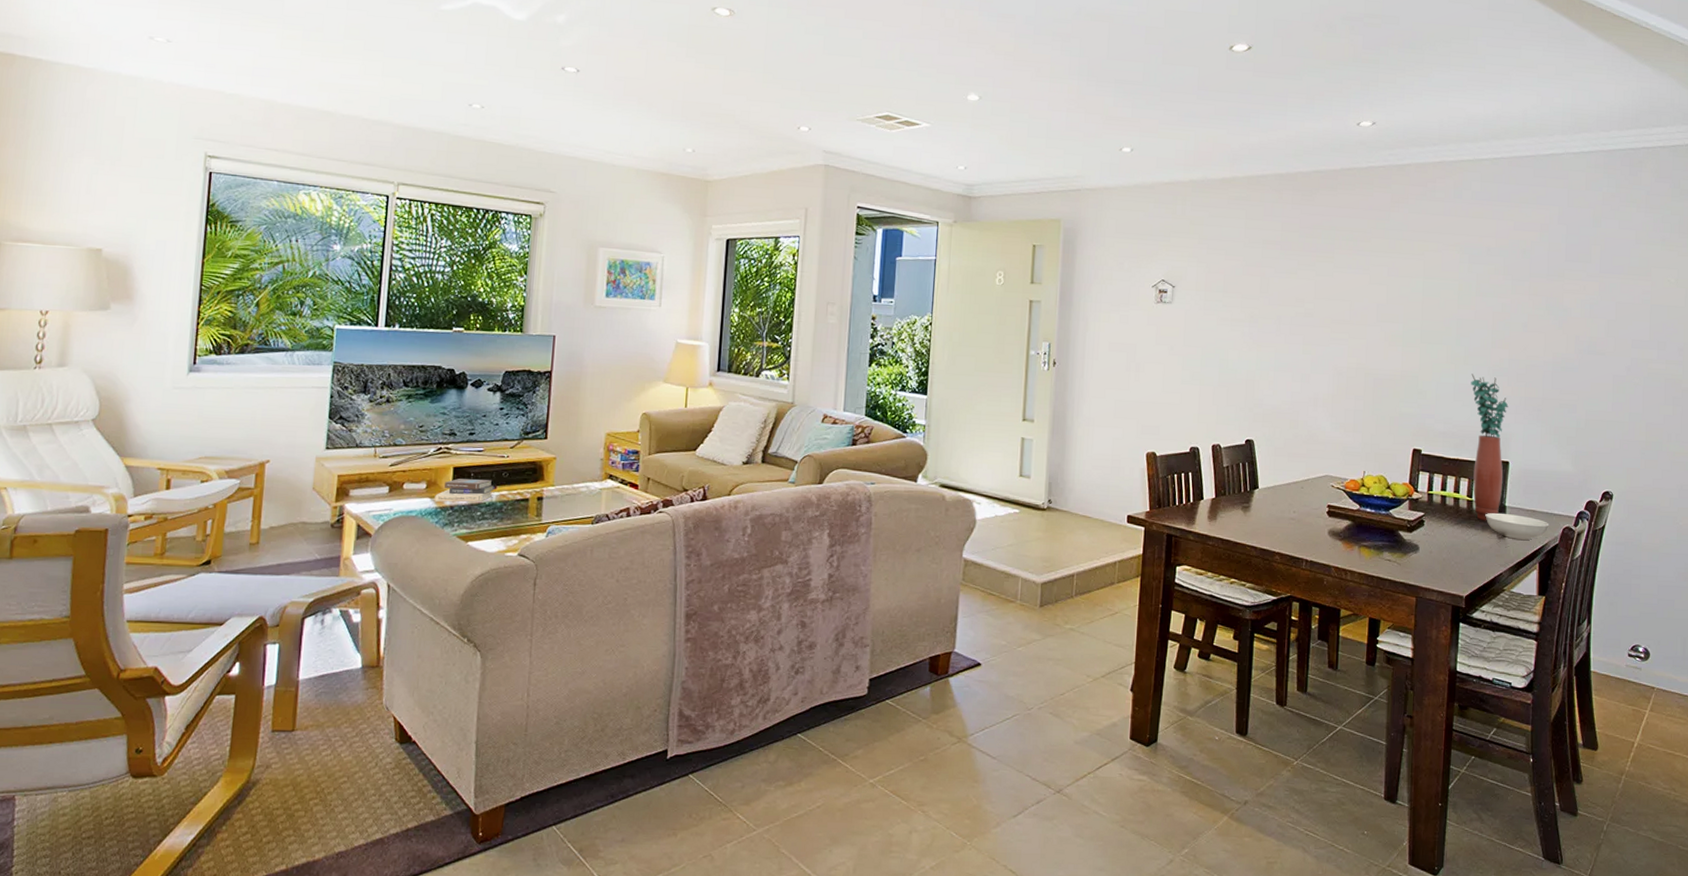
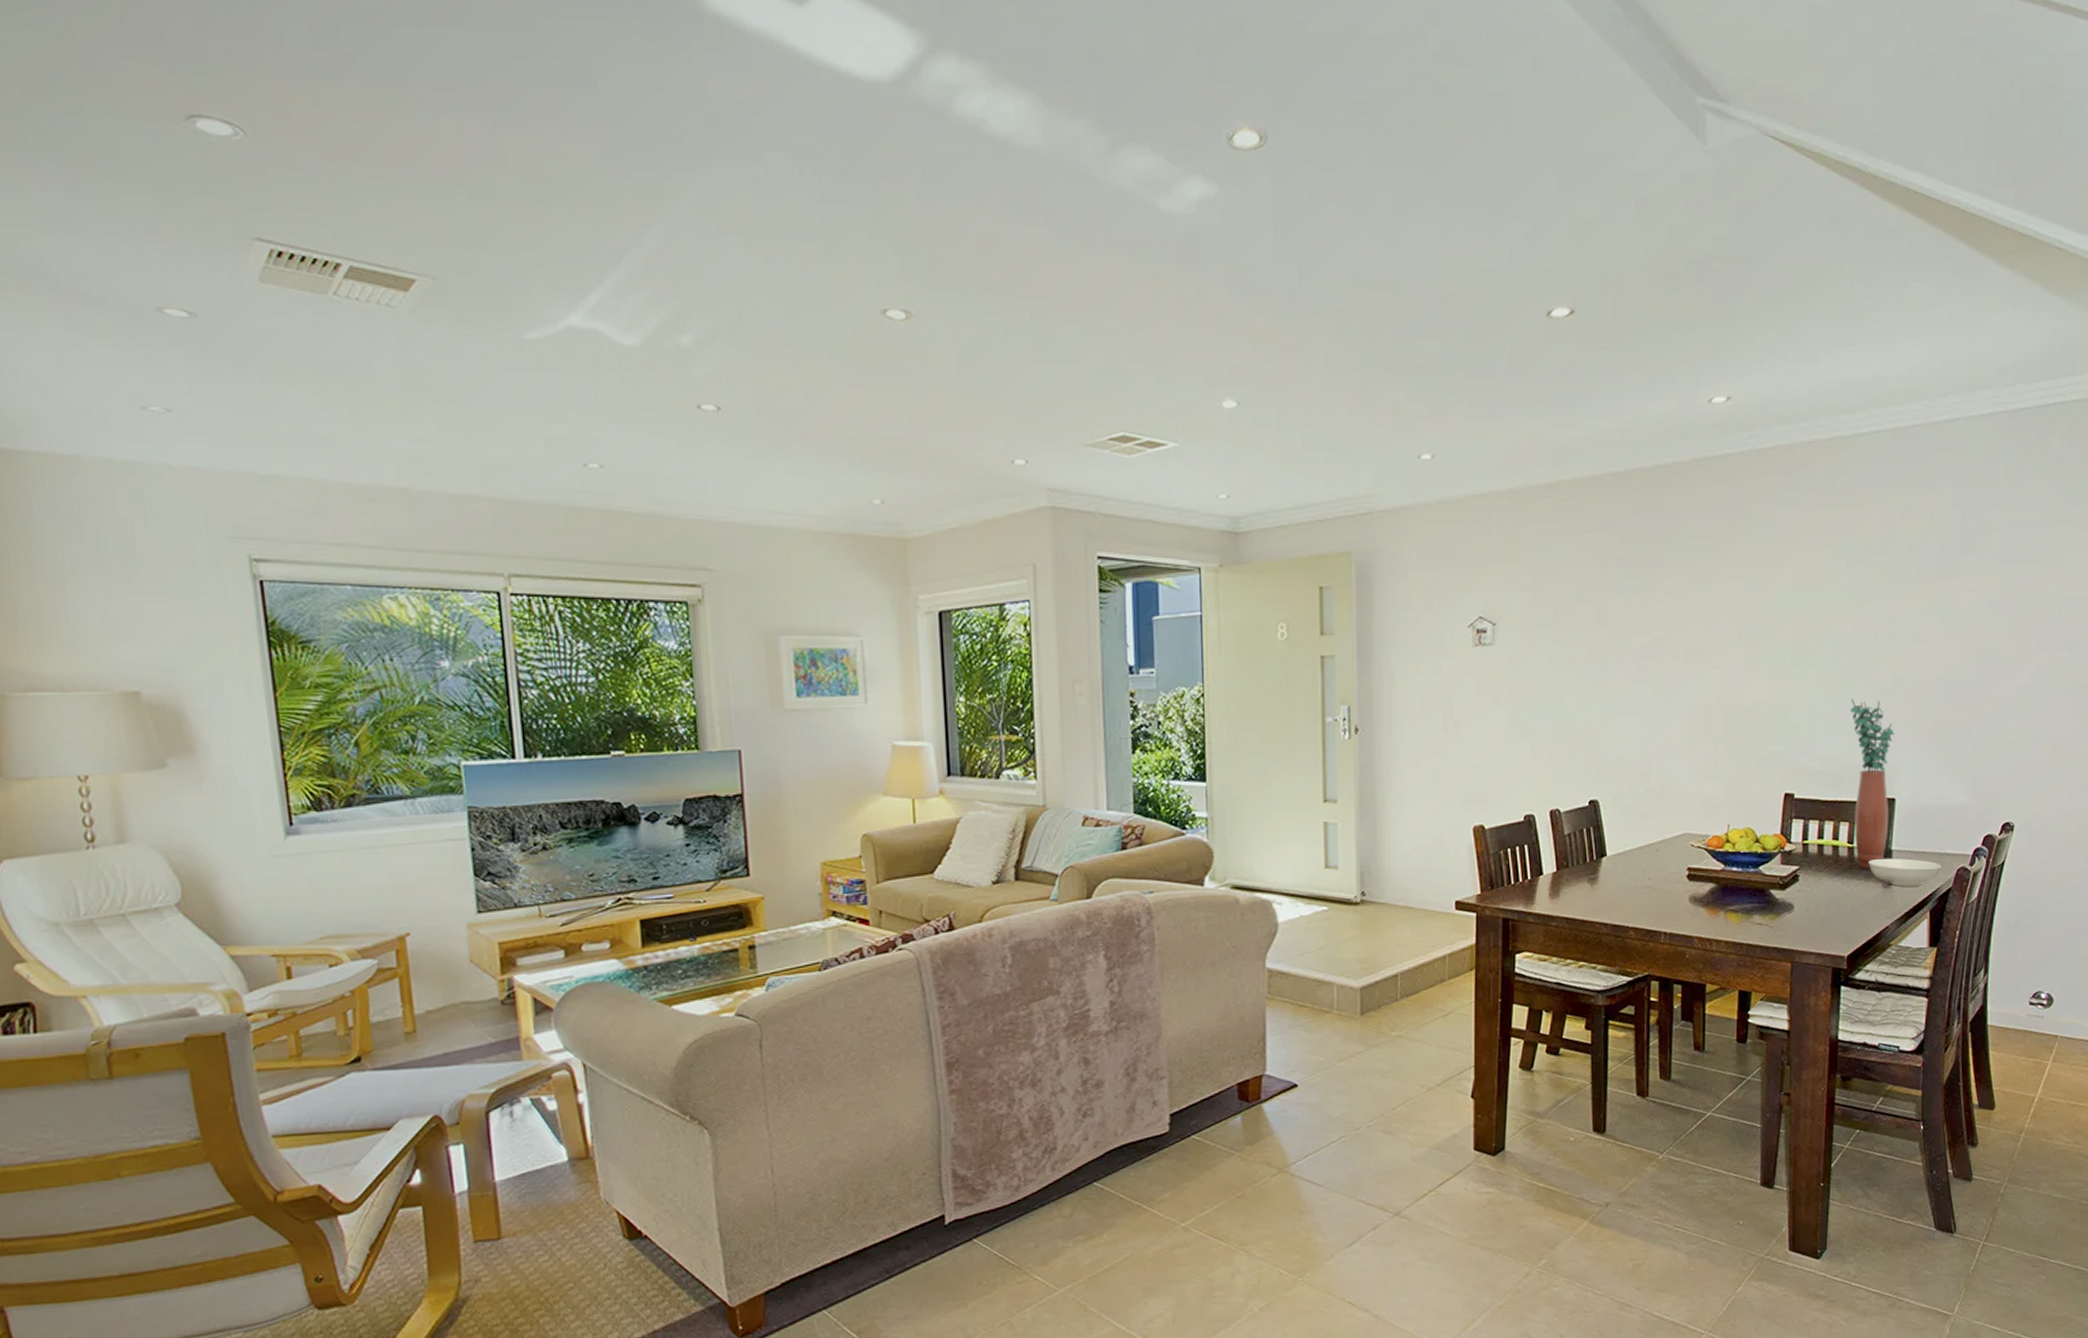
books: present [434,478,494,502] -> none [622,930,693,962]

